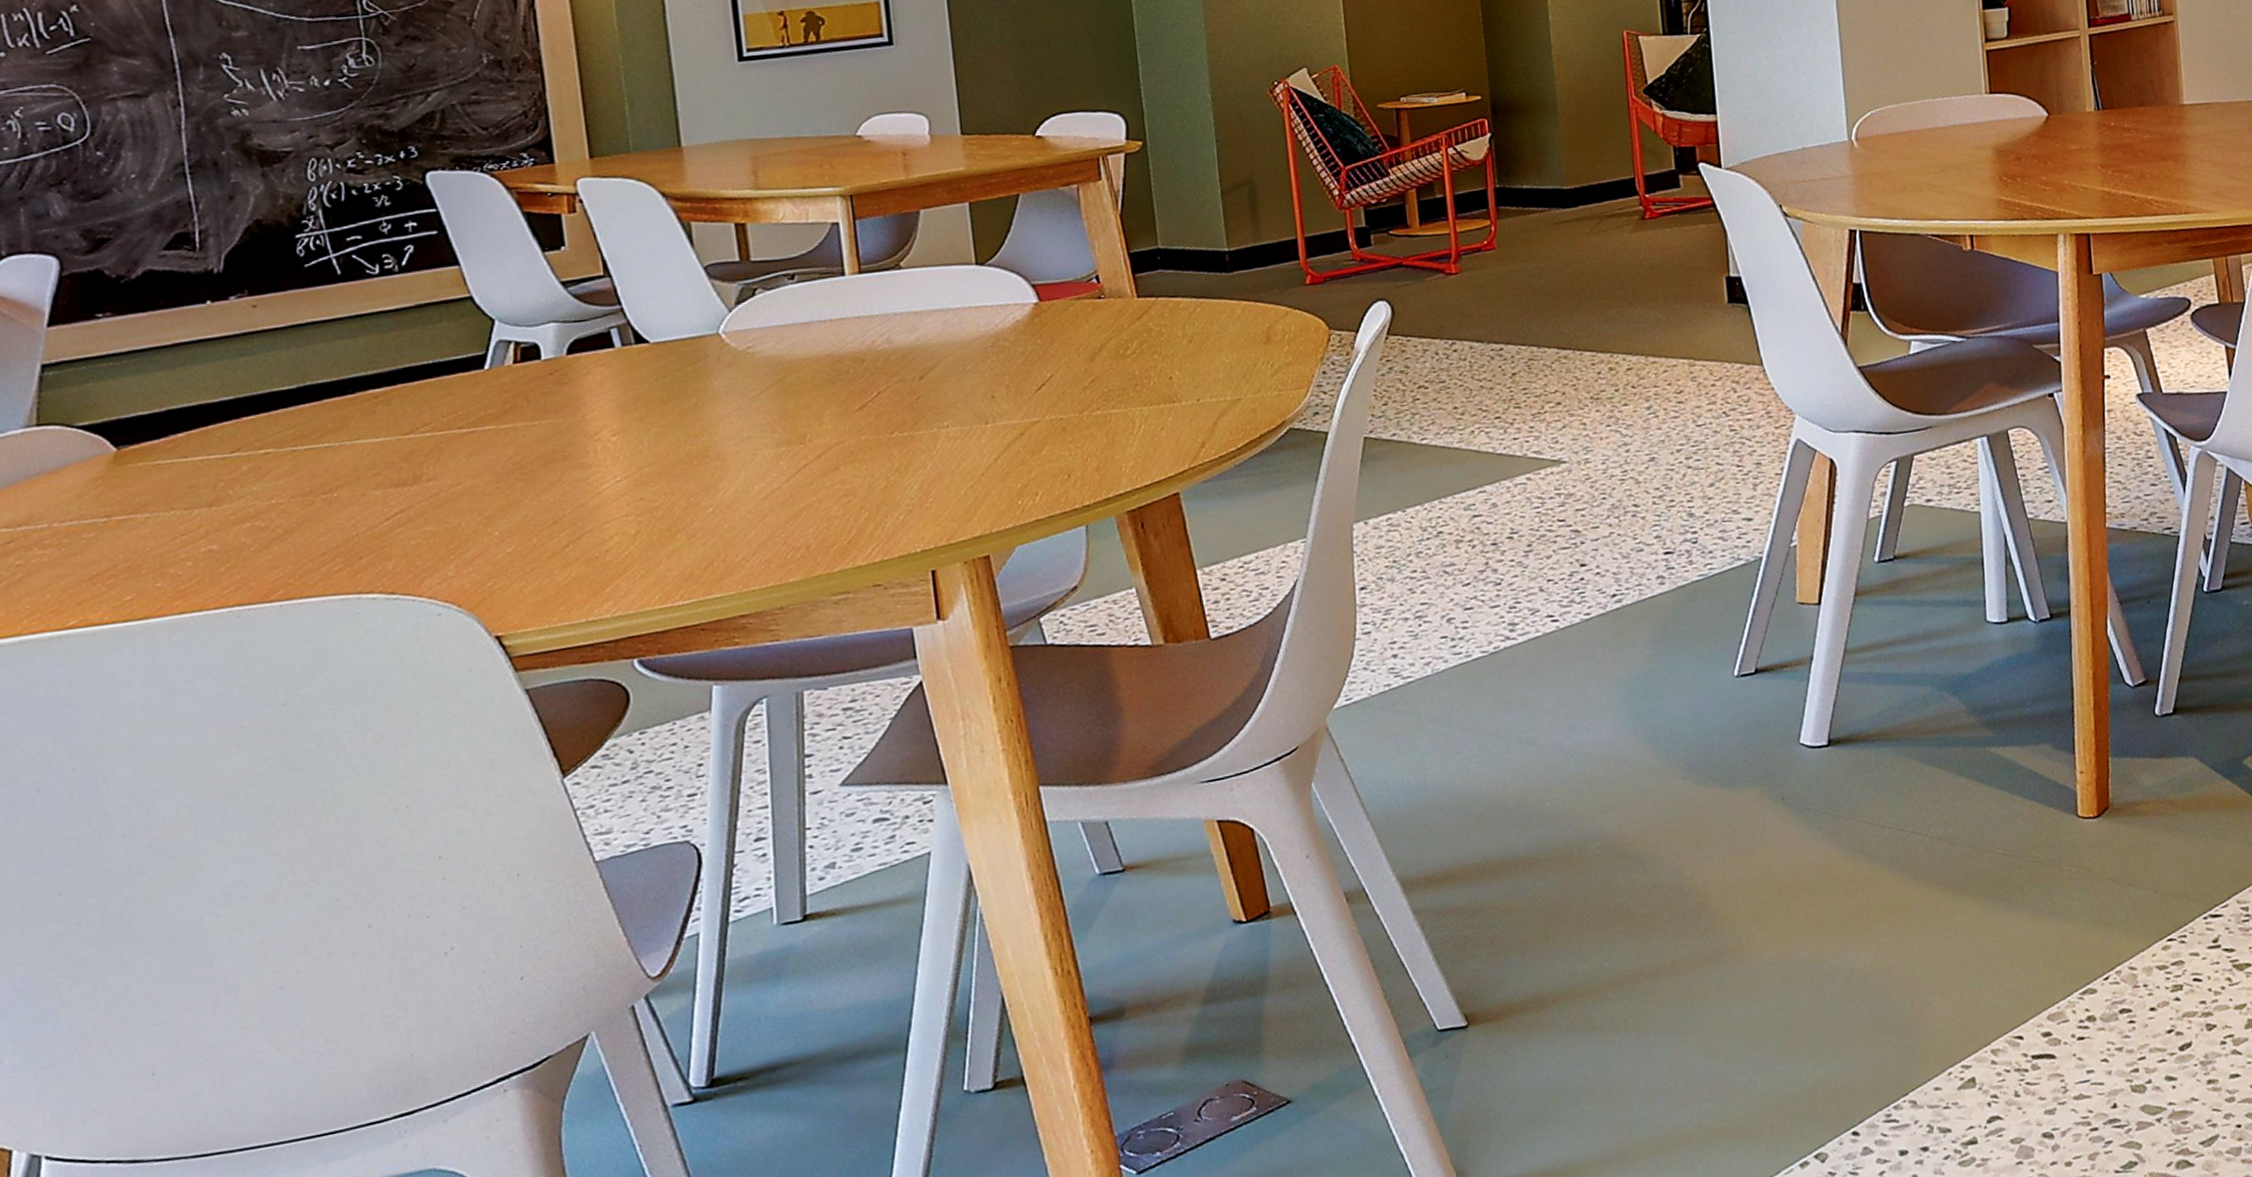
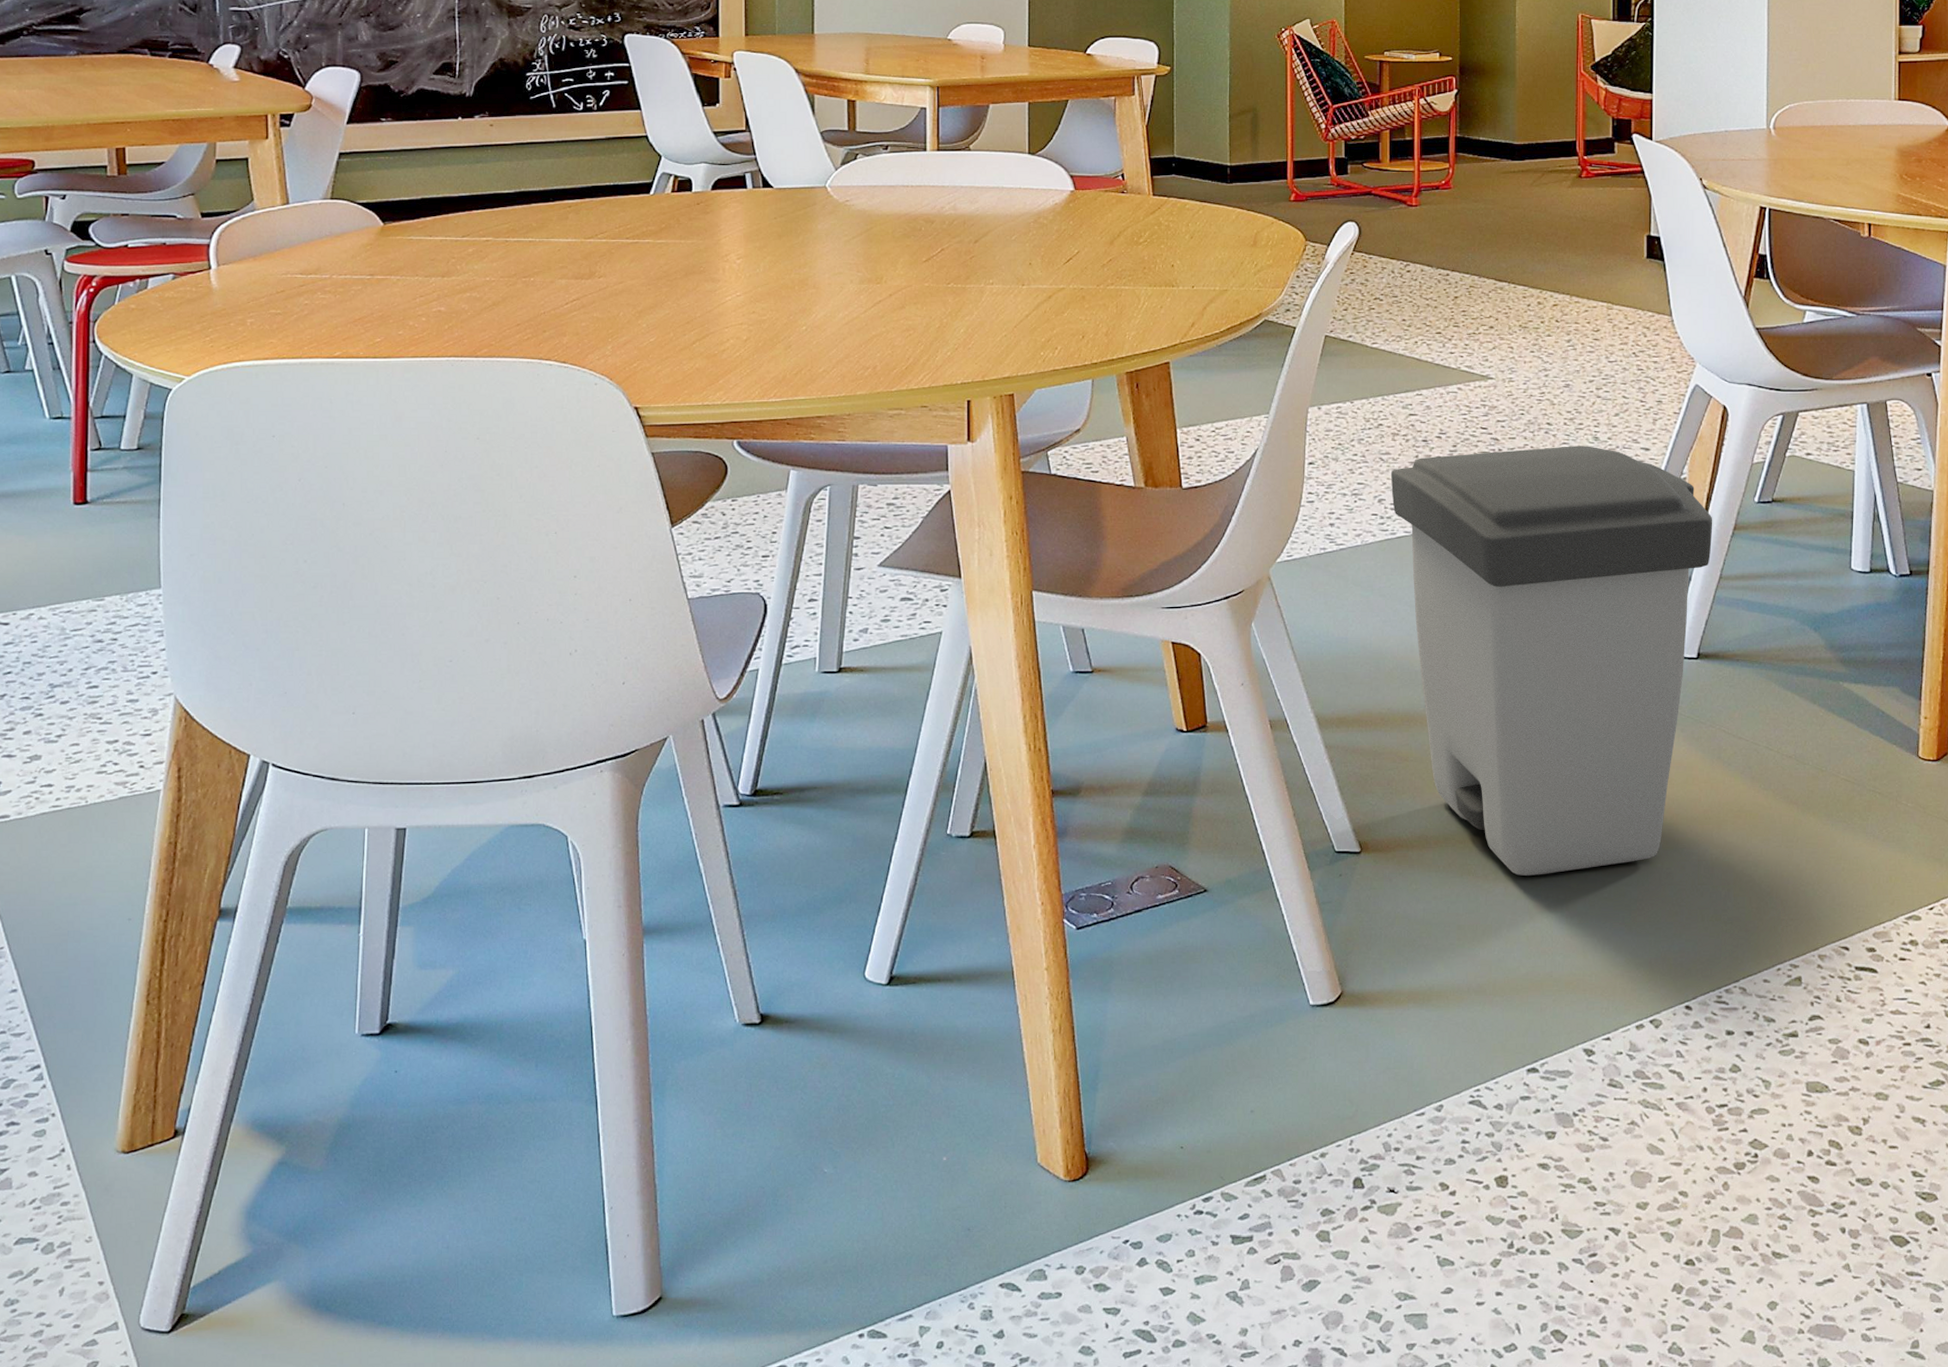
trash can: none [1457,524,1832,1021] -> present [1390,446,1713,876]

